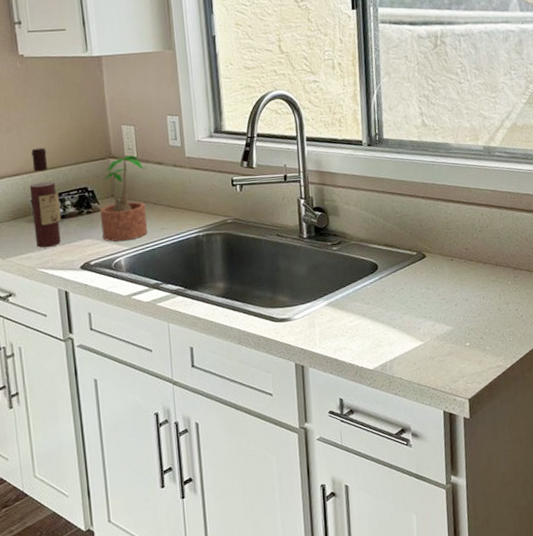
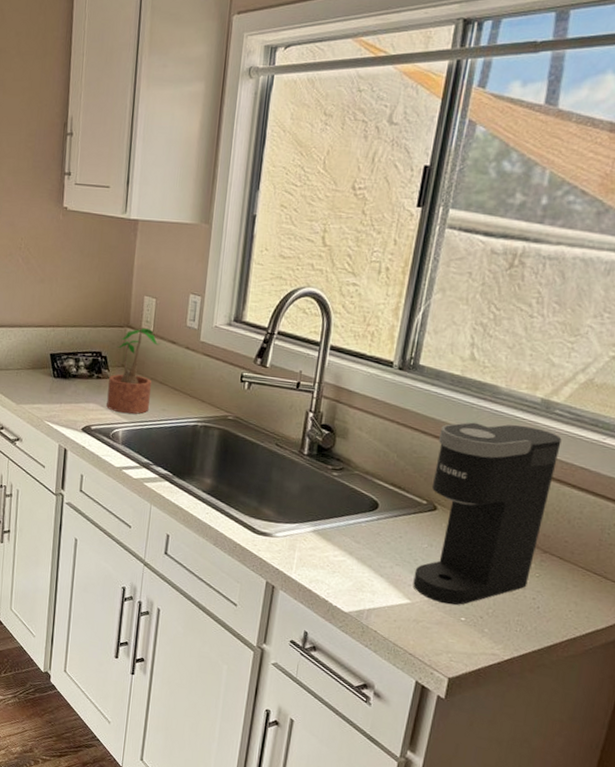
wine bottle: present [29,147,62,248] -> none [47,303,75,403]
coffee maker: none [413,170,509,336] -> present [413,422,562,605]

